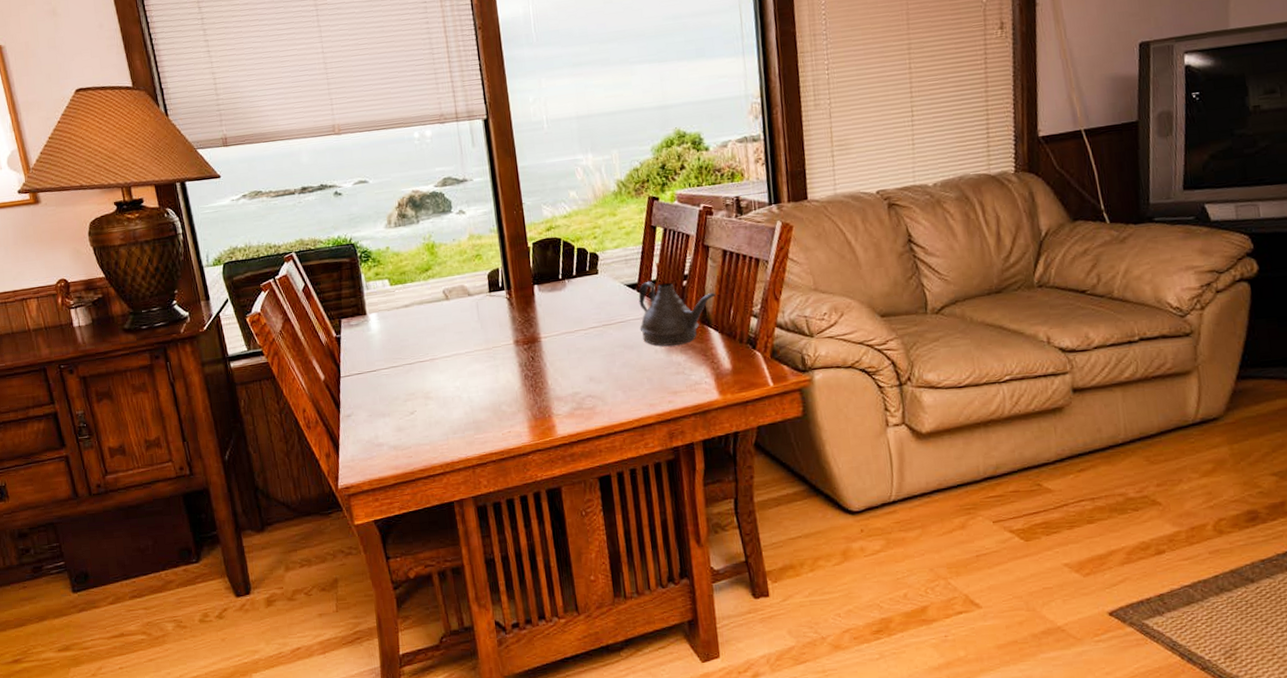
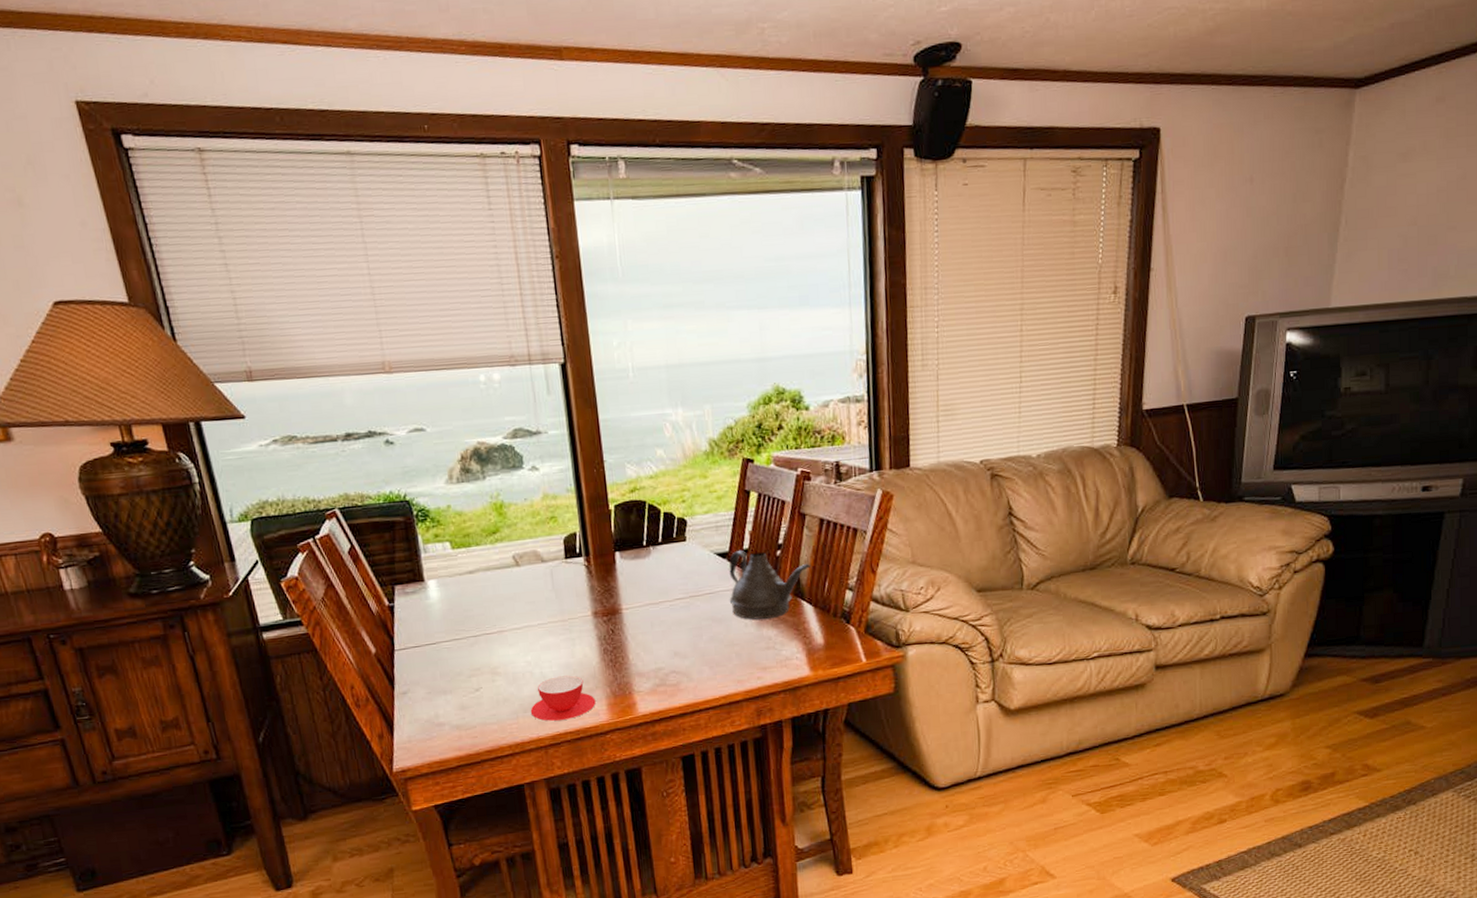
teacup: none [459,399,518,442] -> present [530,675,596,721]

